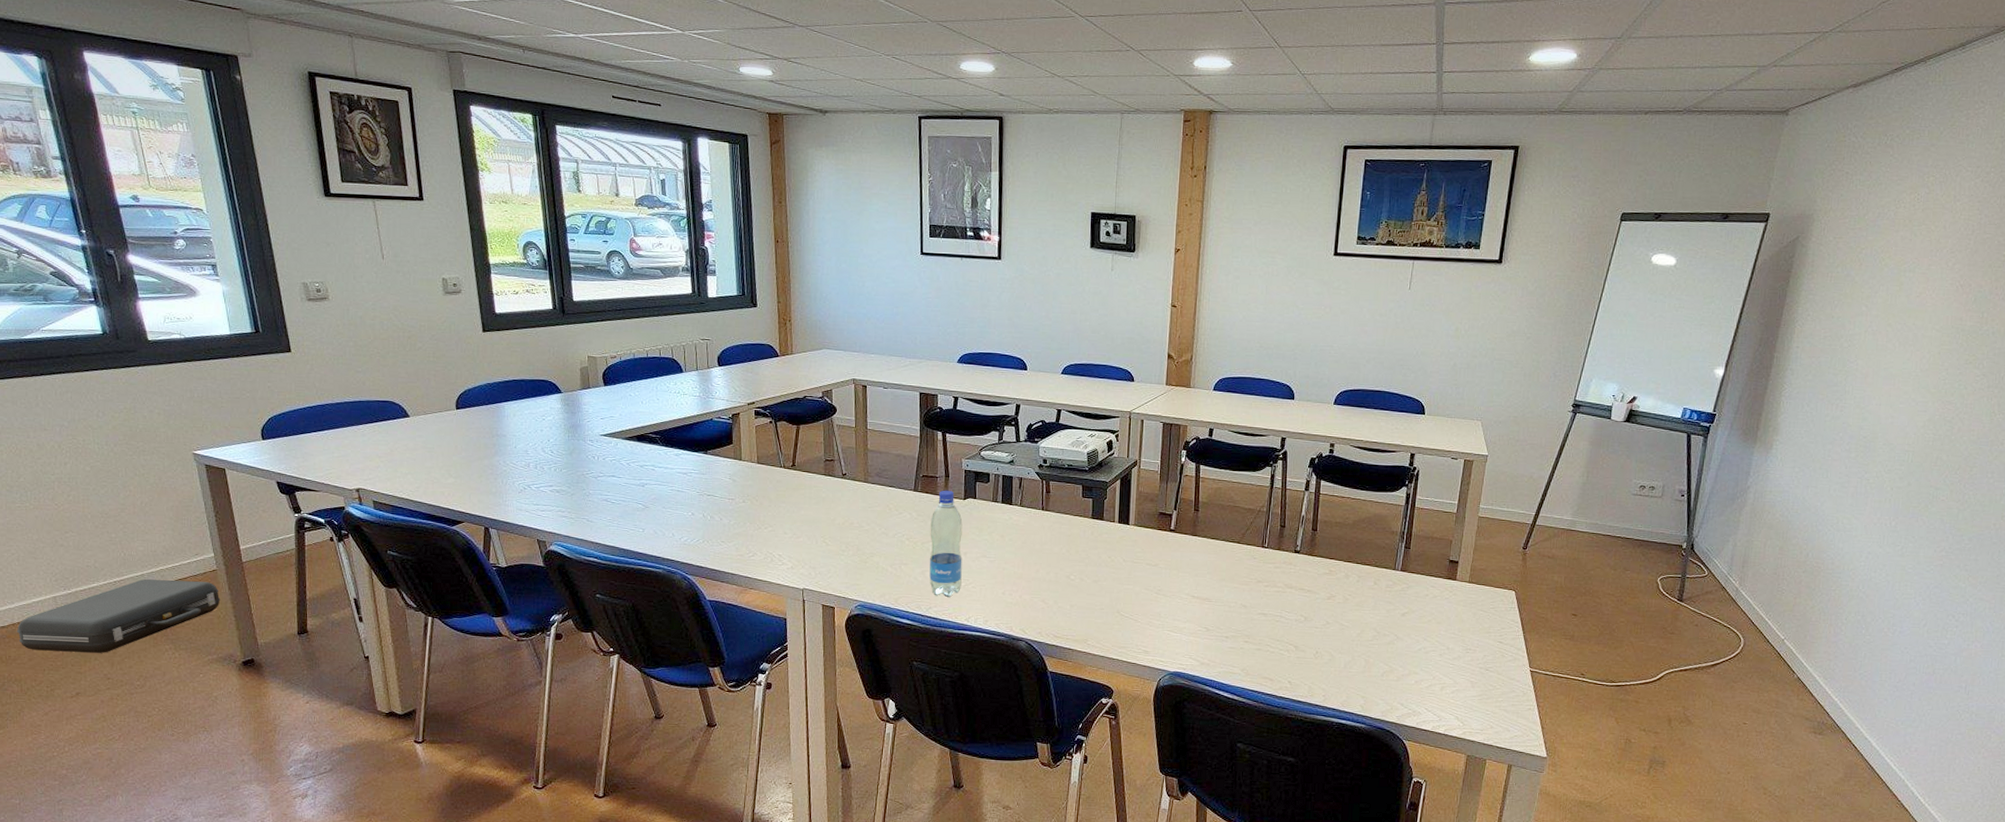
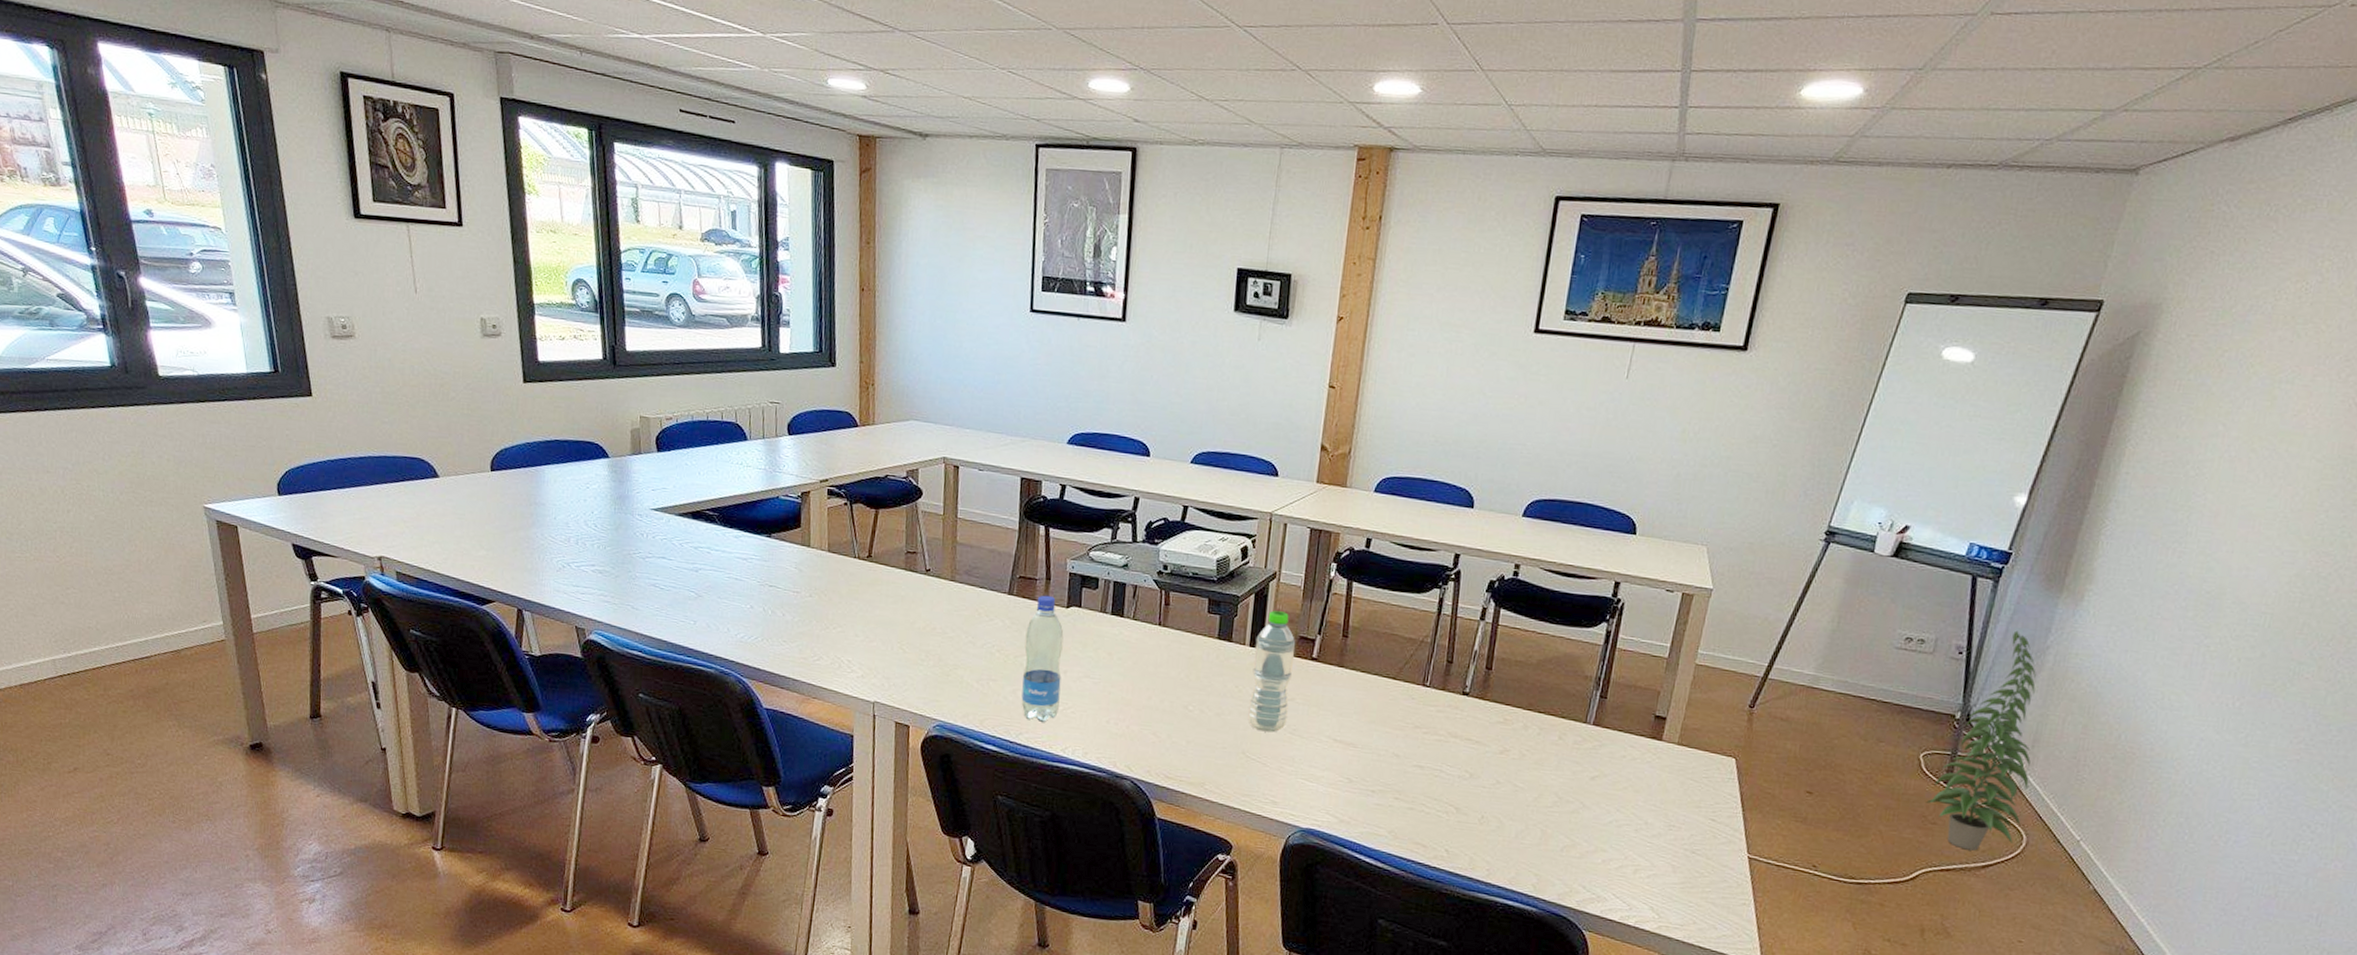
briefcase: present [17,578,221,653] -> none [14,645,229,726]
water bottle: none [1120,492,1157,594] -> present [1248,610,1296,733]
plant: none [1665,475,1742,653] -> present [1926,630,2036,851]

